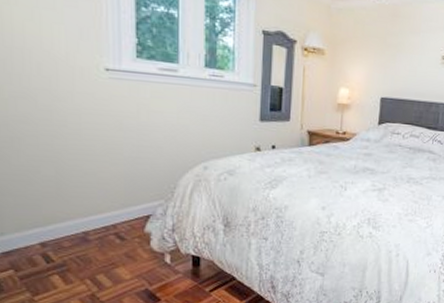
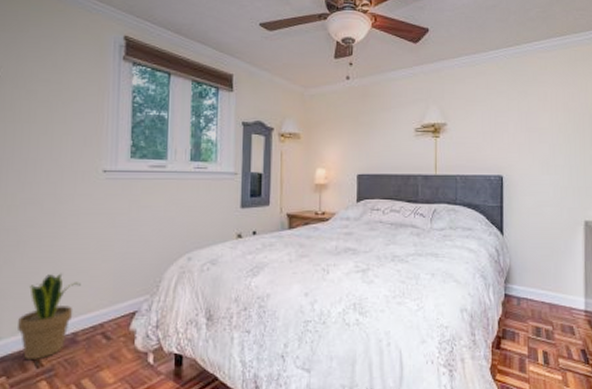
potted plant: none [21,173,88,256] -> present [18,273,81,361]

